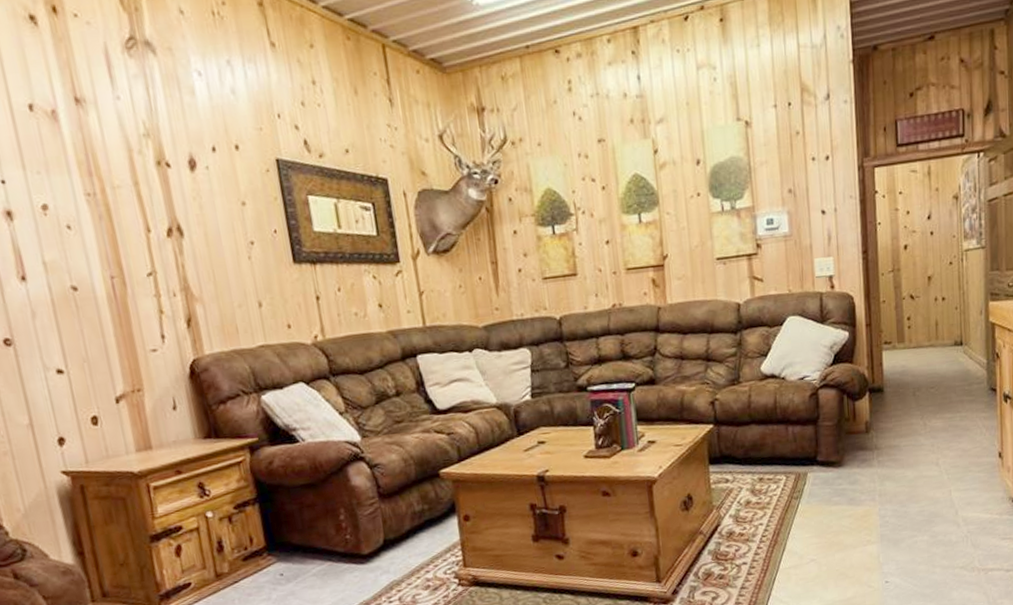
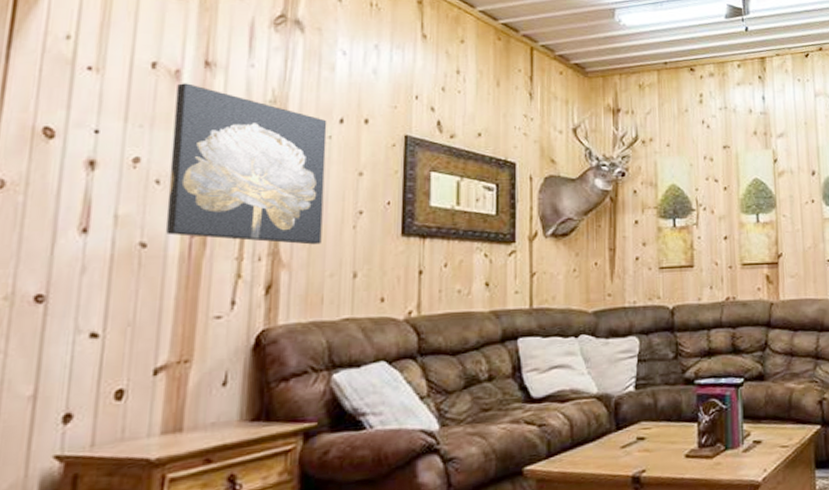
wall art: none [57,123,224,278] -> present [166,83,327,245]

